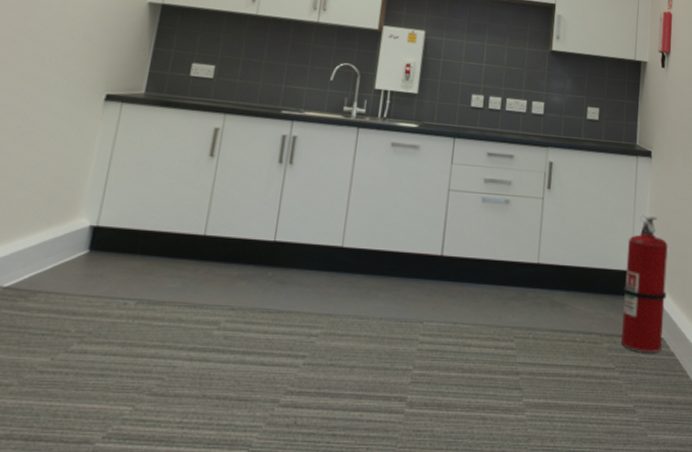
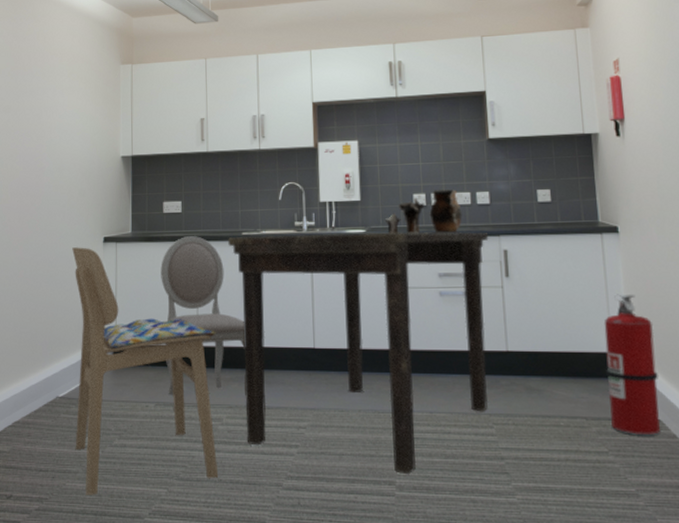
dining chair: none [13,101,230,415] -> present [72,247,219,495]
dining chair: none [156,106,267,312] -> present [161,236,246,412]
dining table: none [245,114,538,390] -> present [228,232,489,475]
pottery set: none [439,93,517,139] -> present [384,188,462,234]

